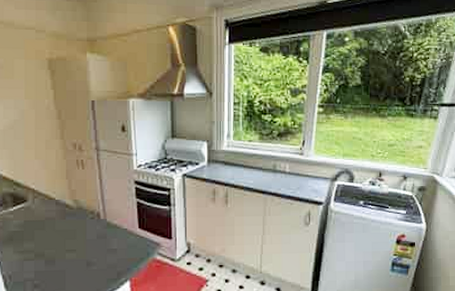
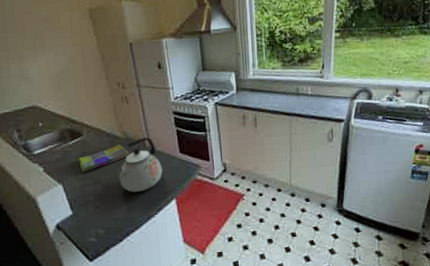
dish towel: none [20,215,80,245] -> present [79,144,129,173]
kettle: none [64,208,117,271] -> present [117,137,163,192]

